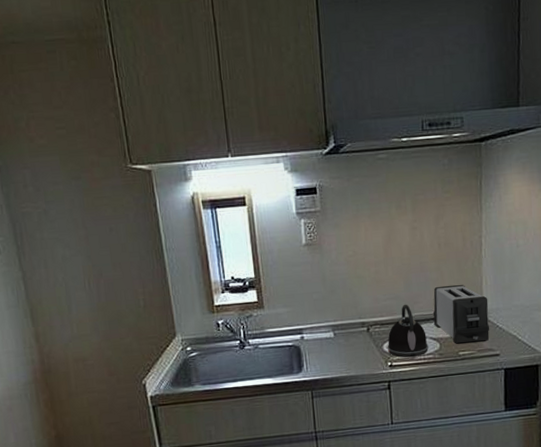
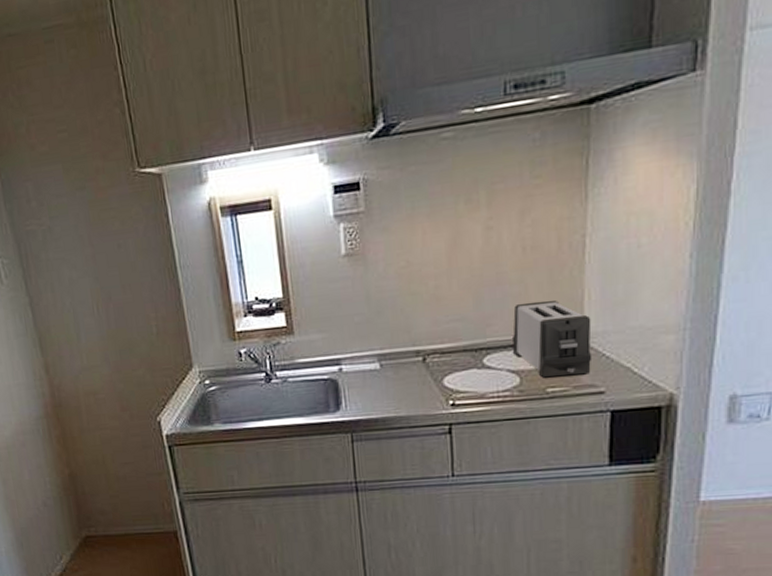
kettle: present [387,304,428,358] -> none [448,327,504,396]

